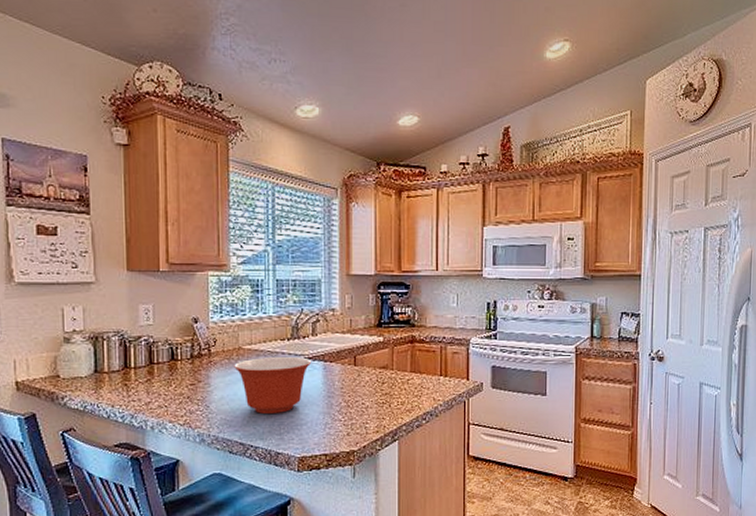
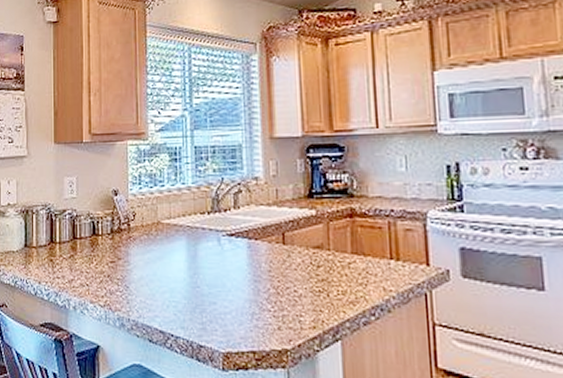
mixing bowl: present [234,356,312,415] -> none [153,232,235,299]

